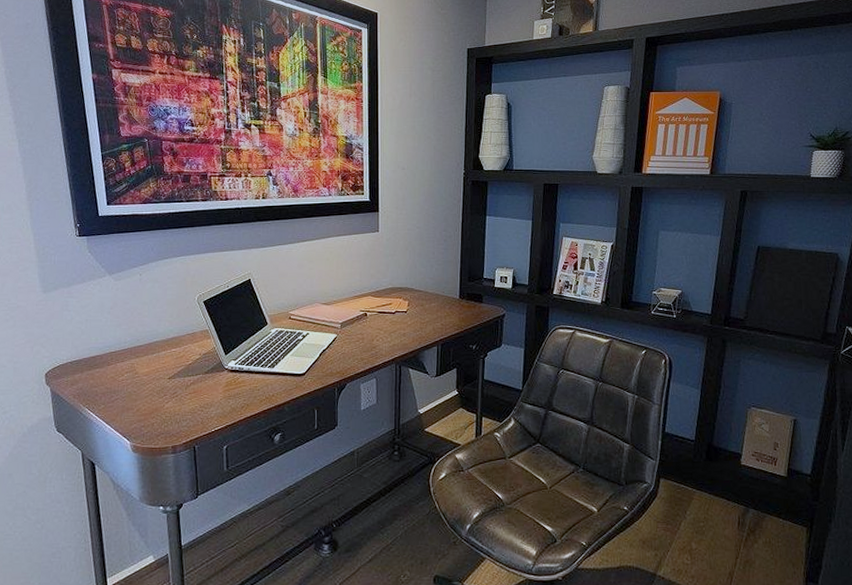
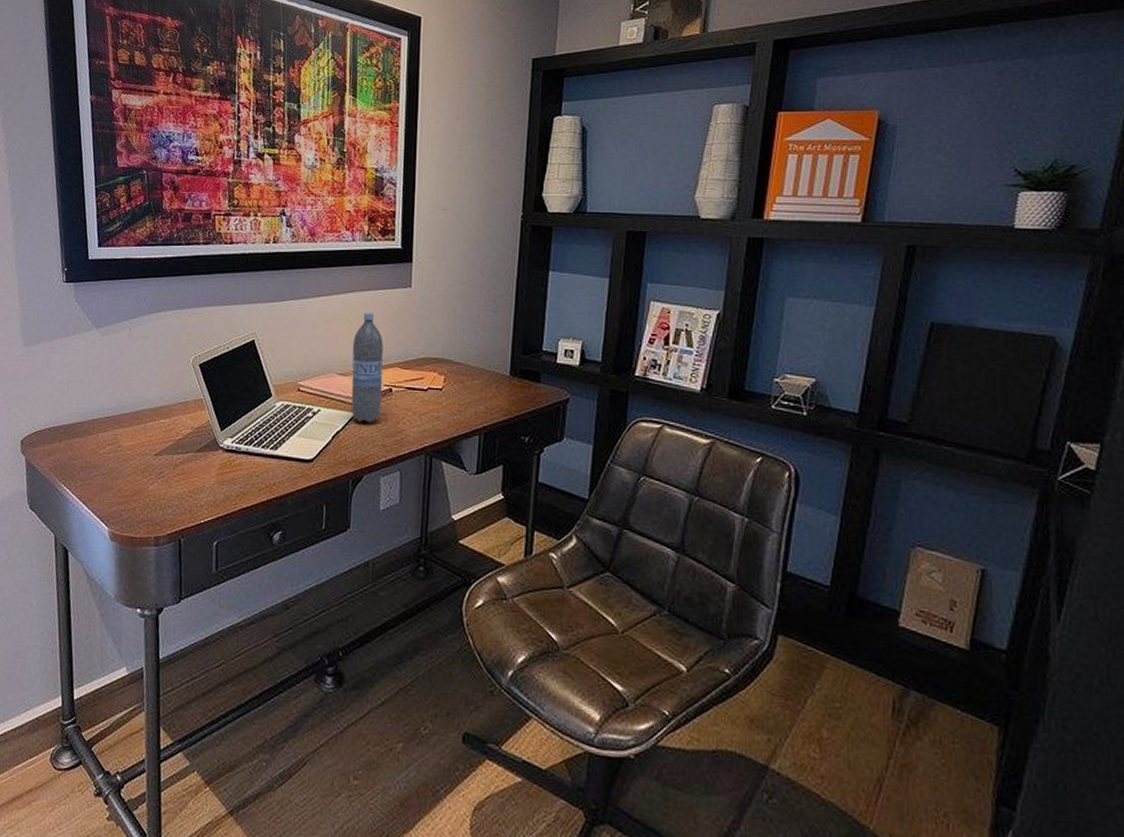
water bottle: none [333,253,359,341] -> present [351,313,383,422]

